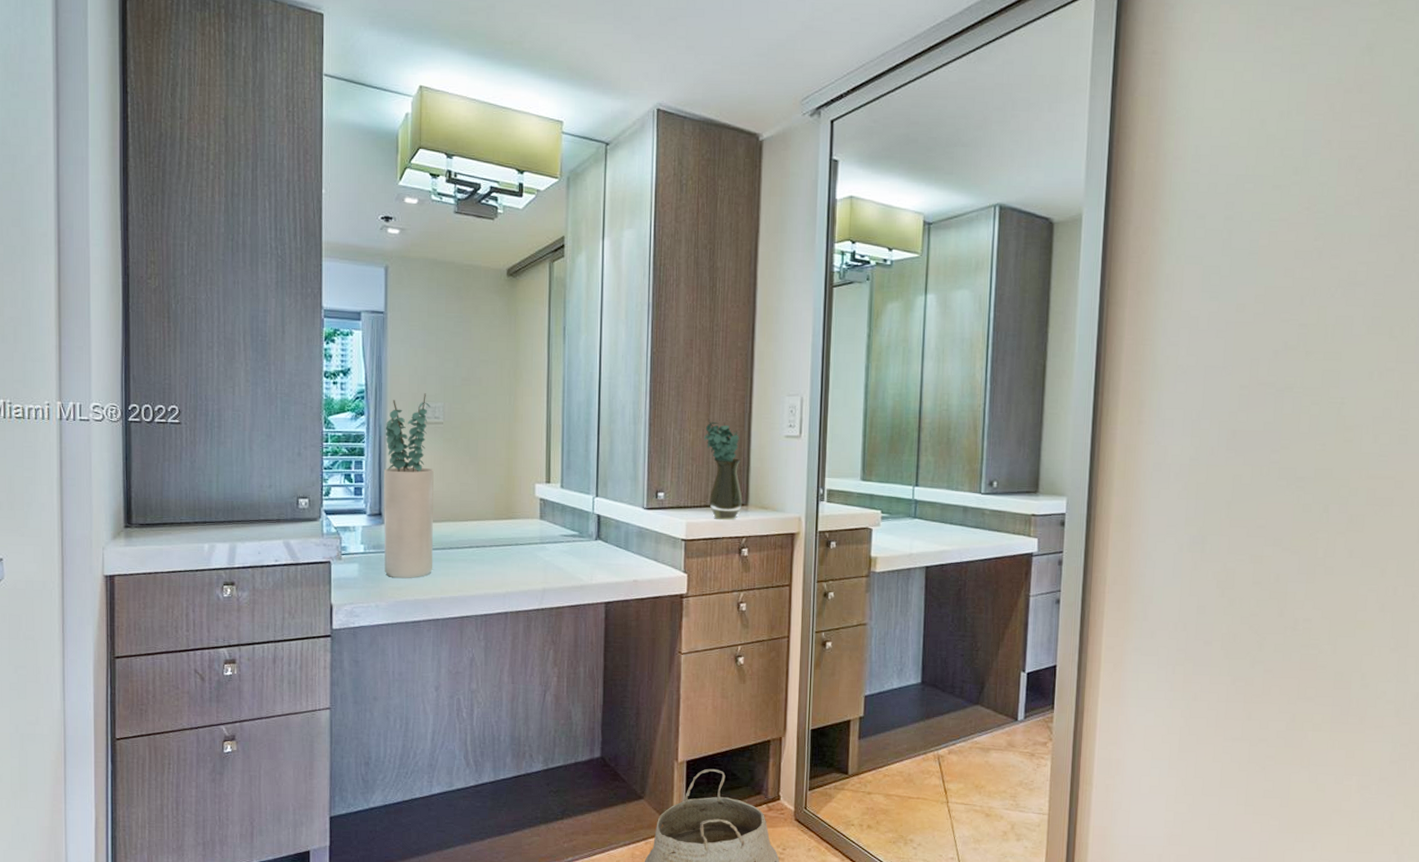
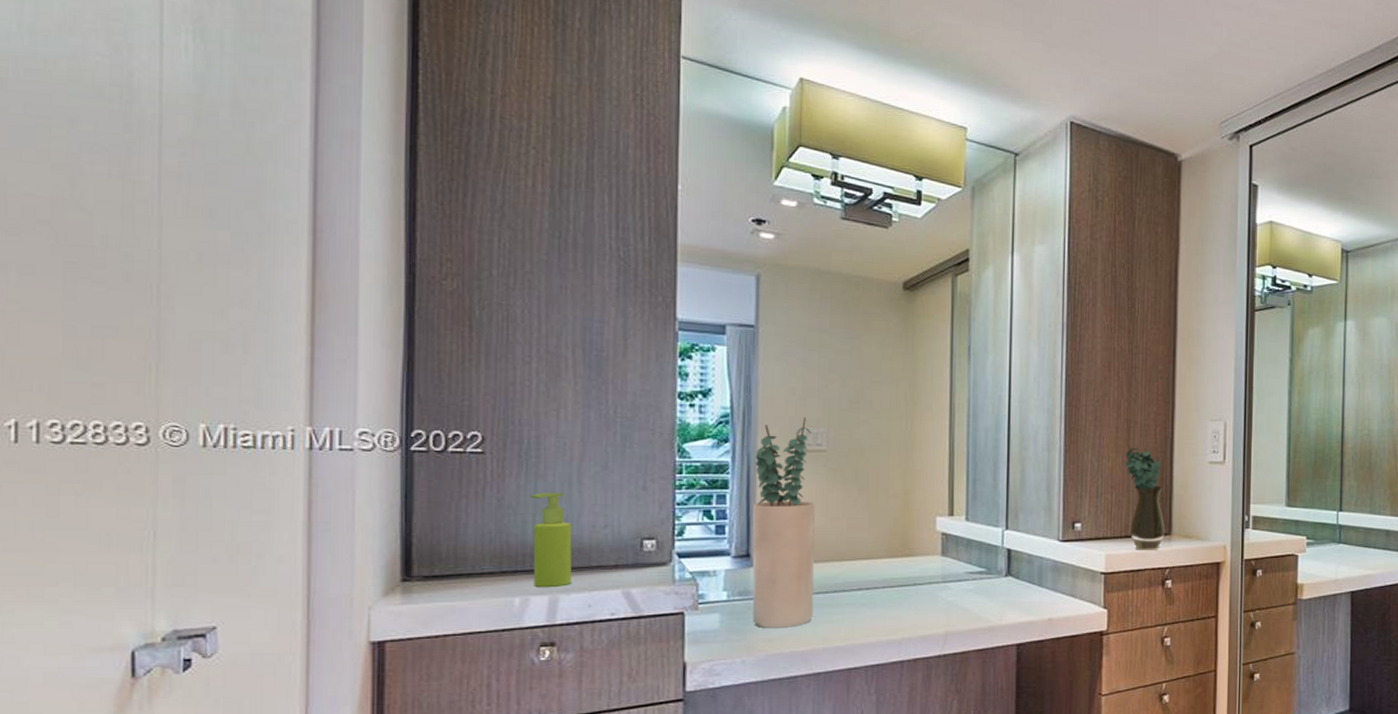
soap dispenser: none [214,457,245,537] -> present [530,492,572,588]

